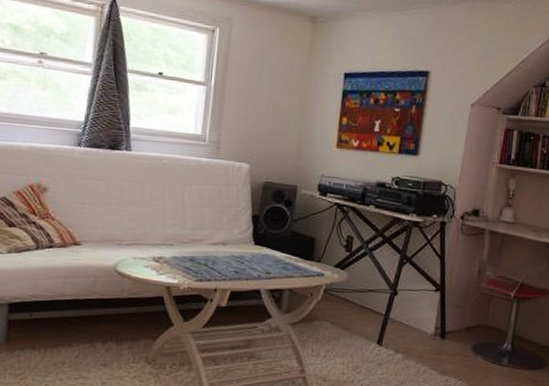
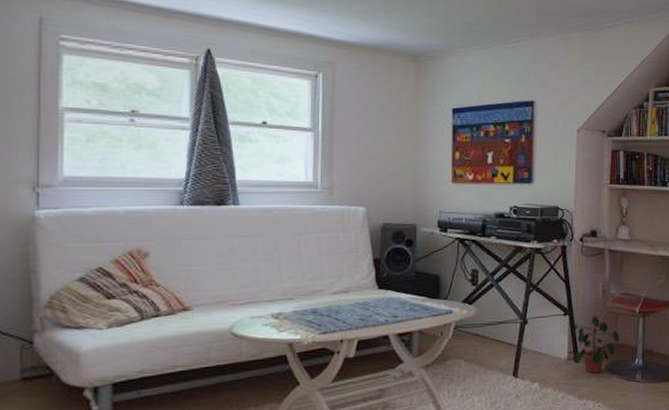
potted plant: none [441,295,490,352] -> present [572,316,619,374]

